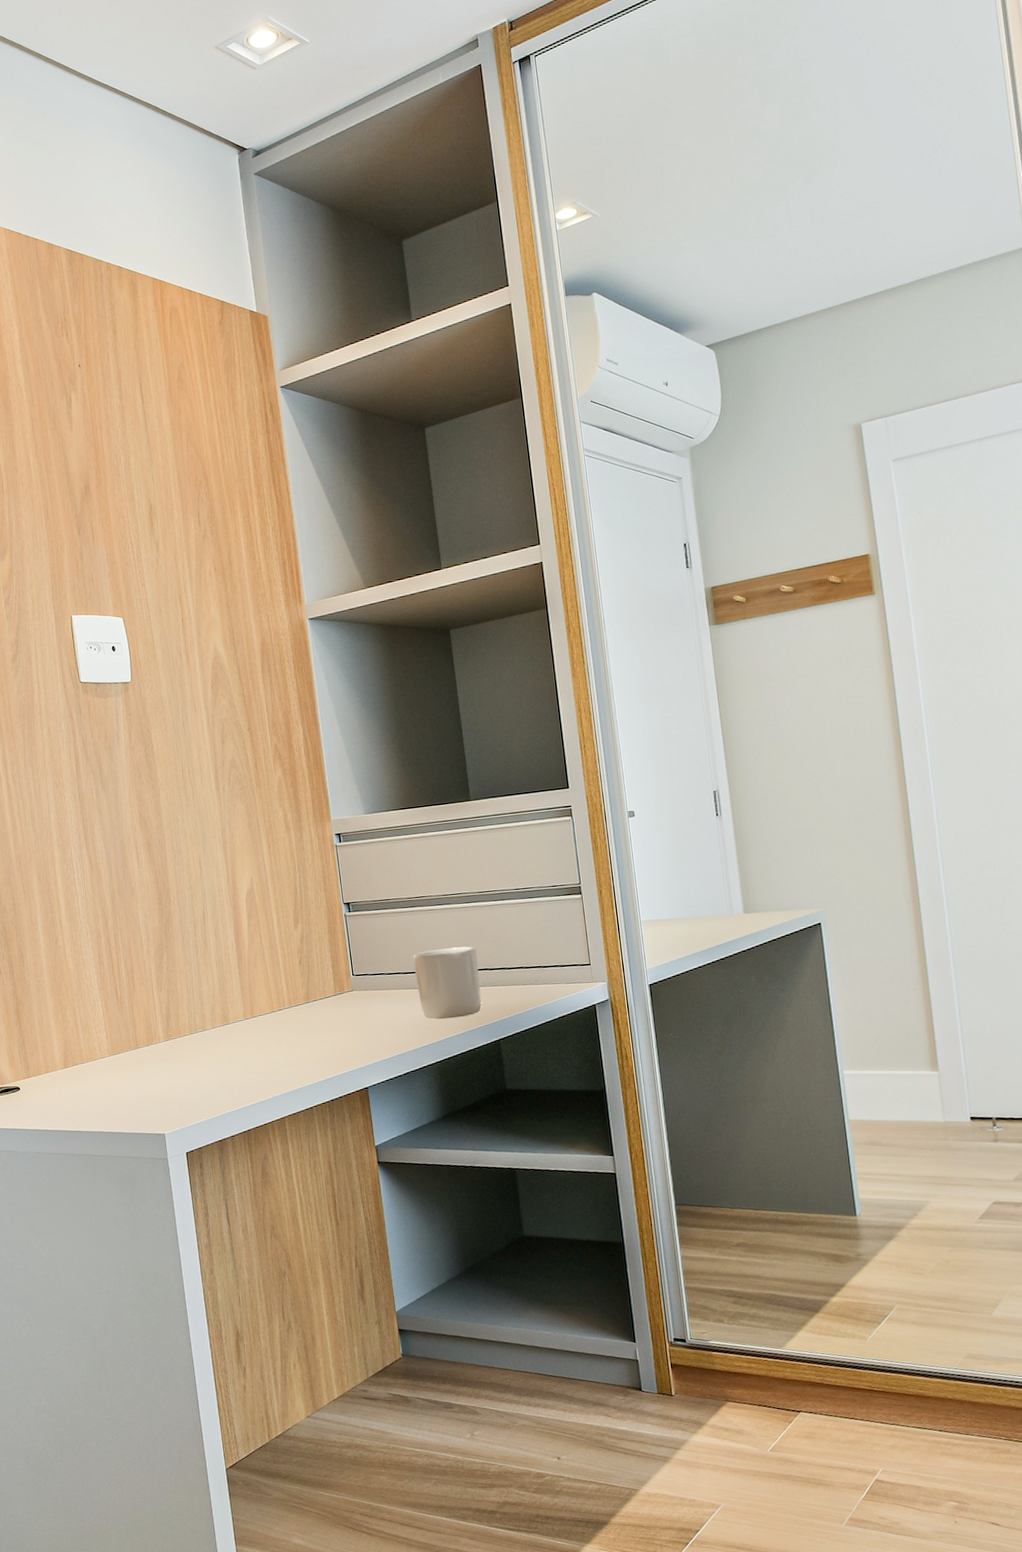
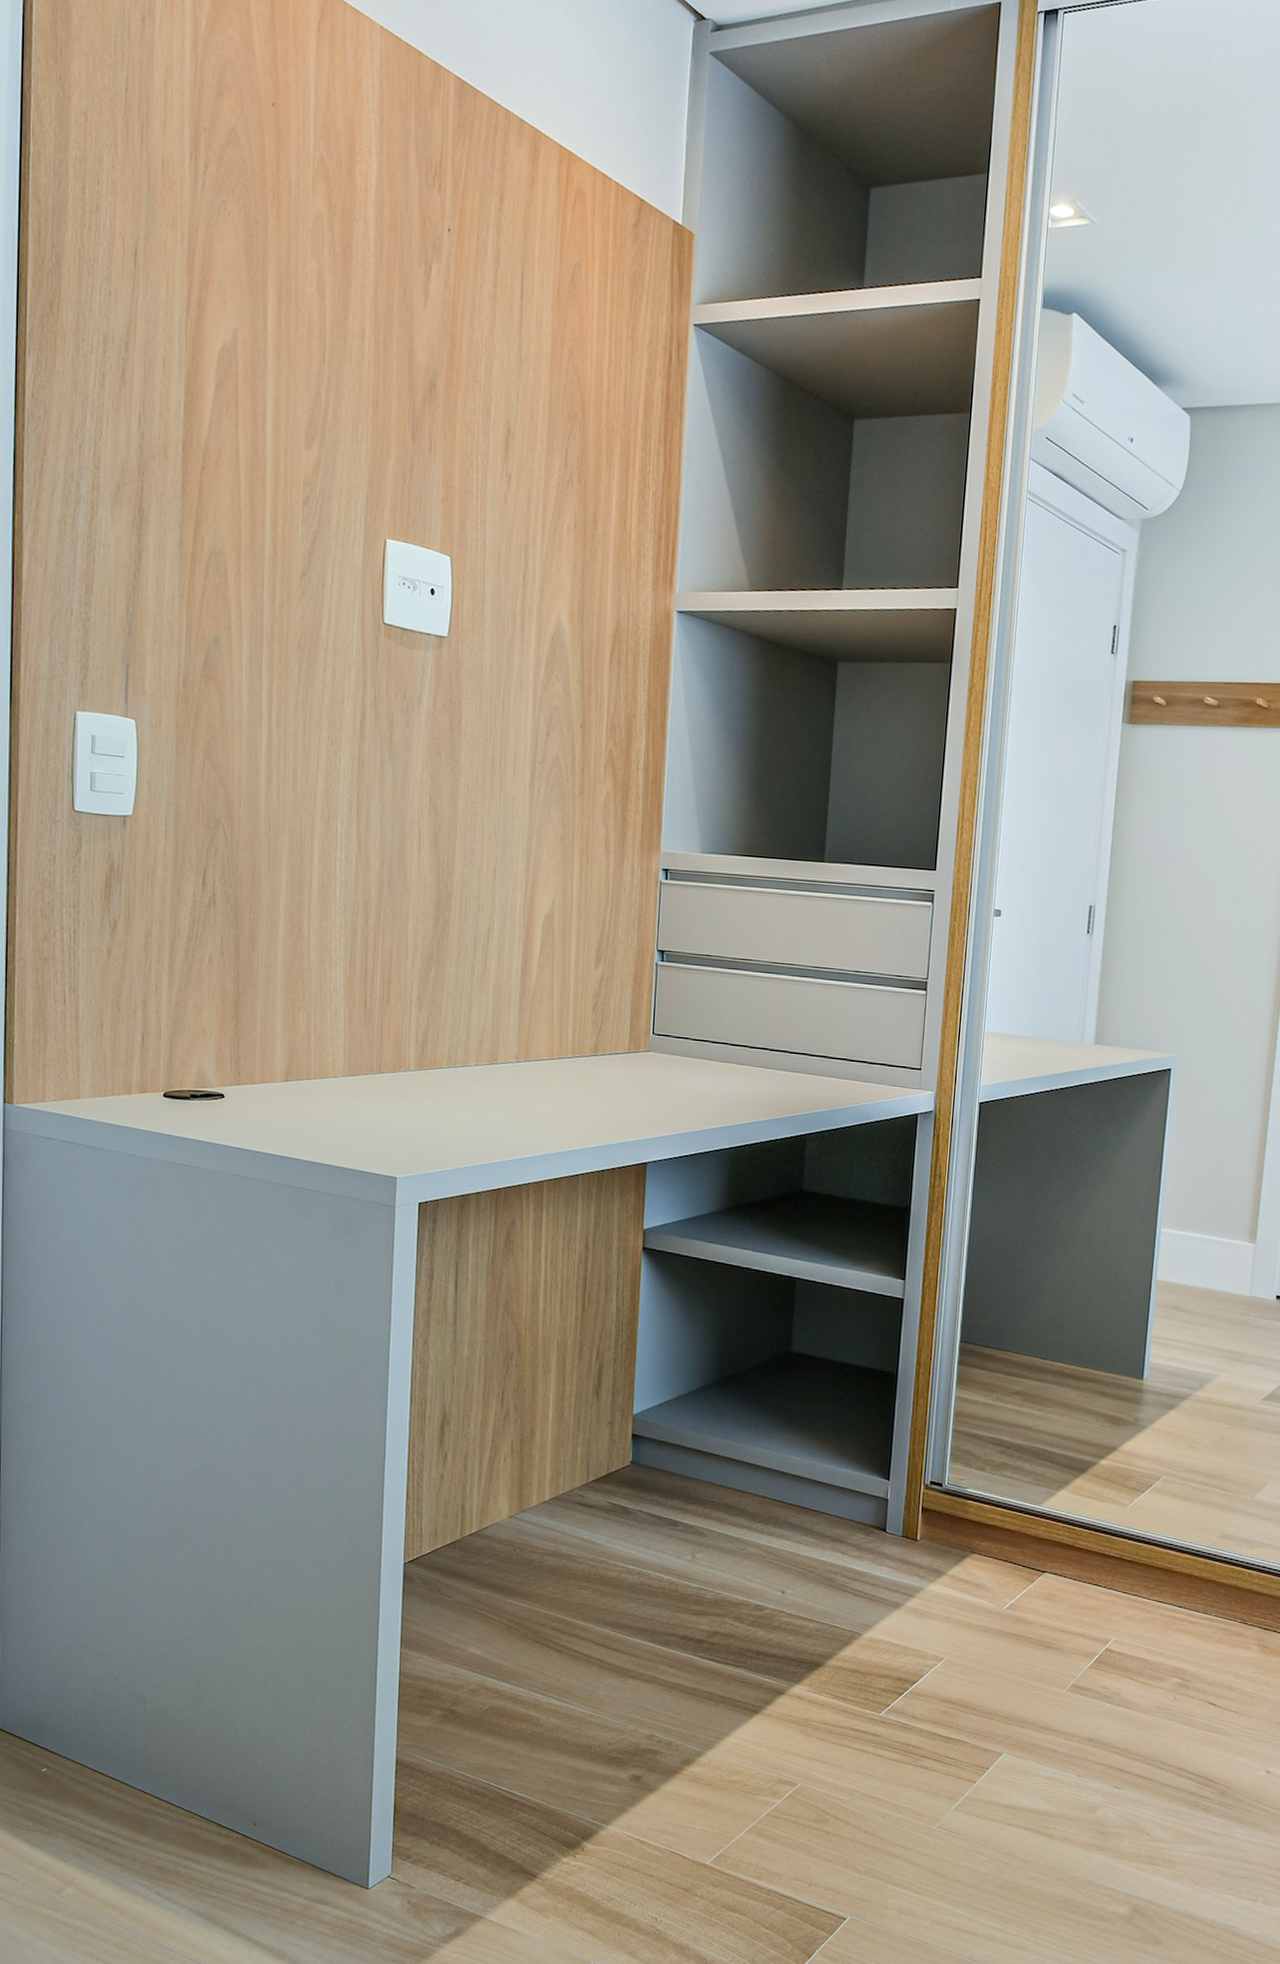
mug: present [413,946,482,1020] -> none [724,1021,800,1103]

